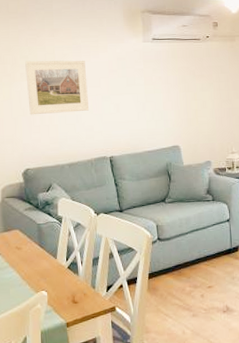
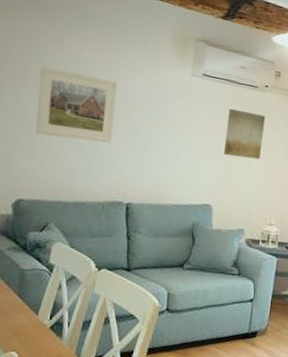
wall art: none [180,61,213,102] -> present [224,108,266,160]

